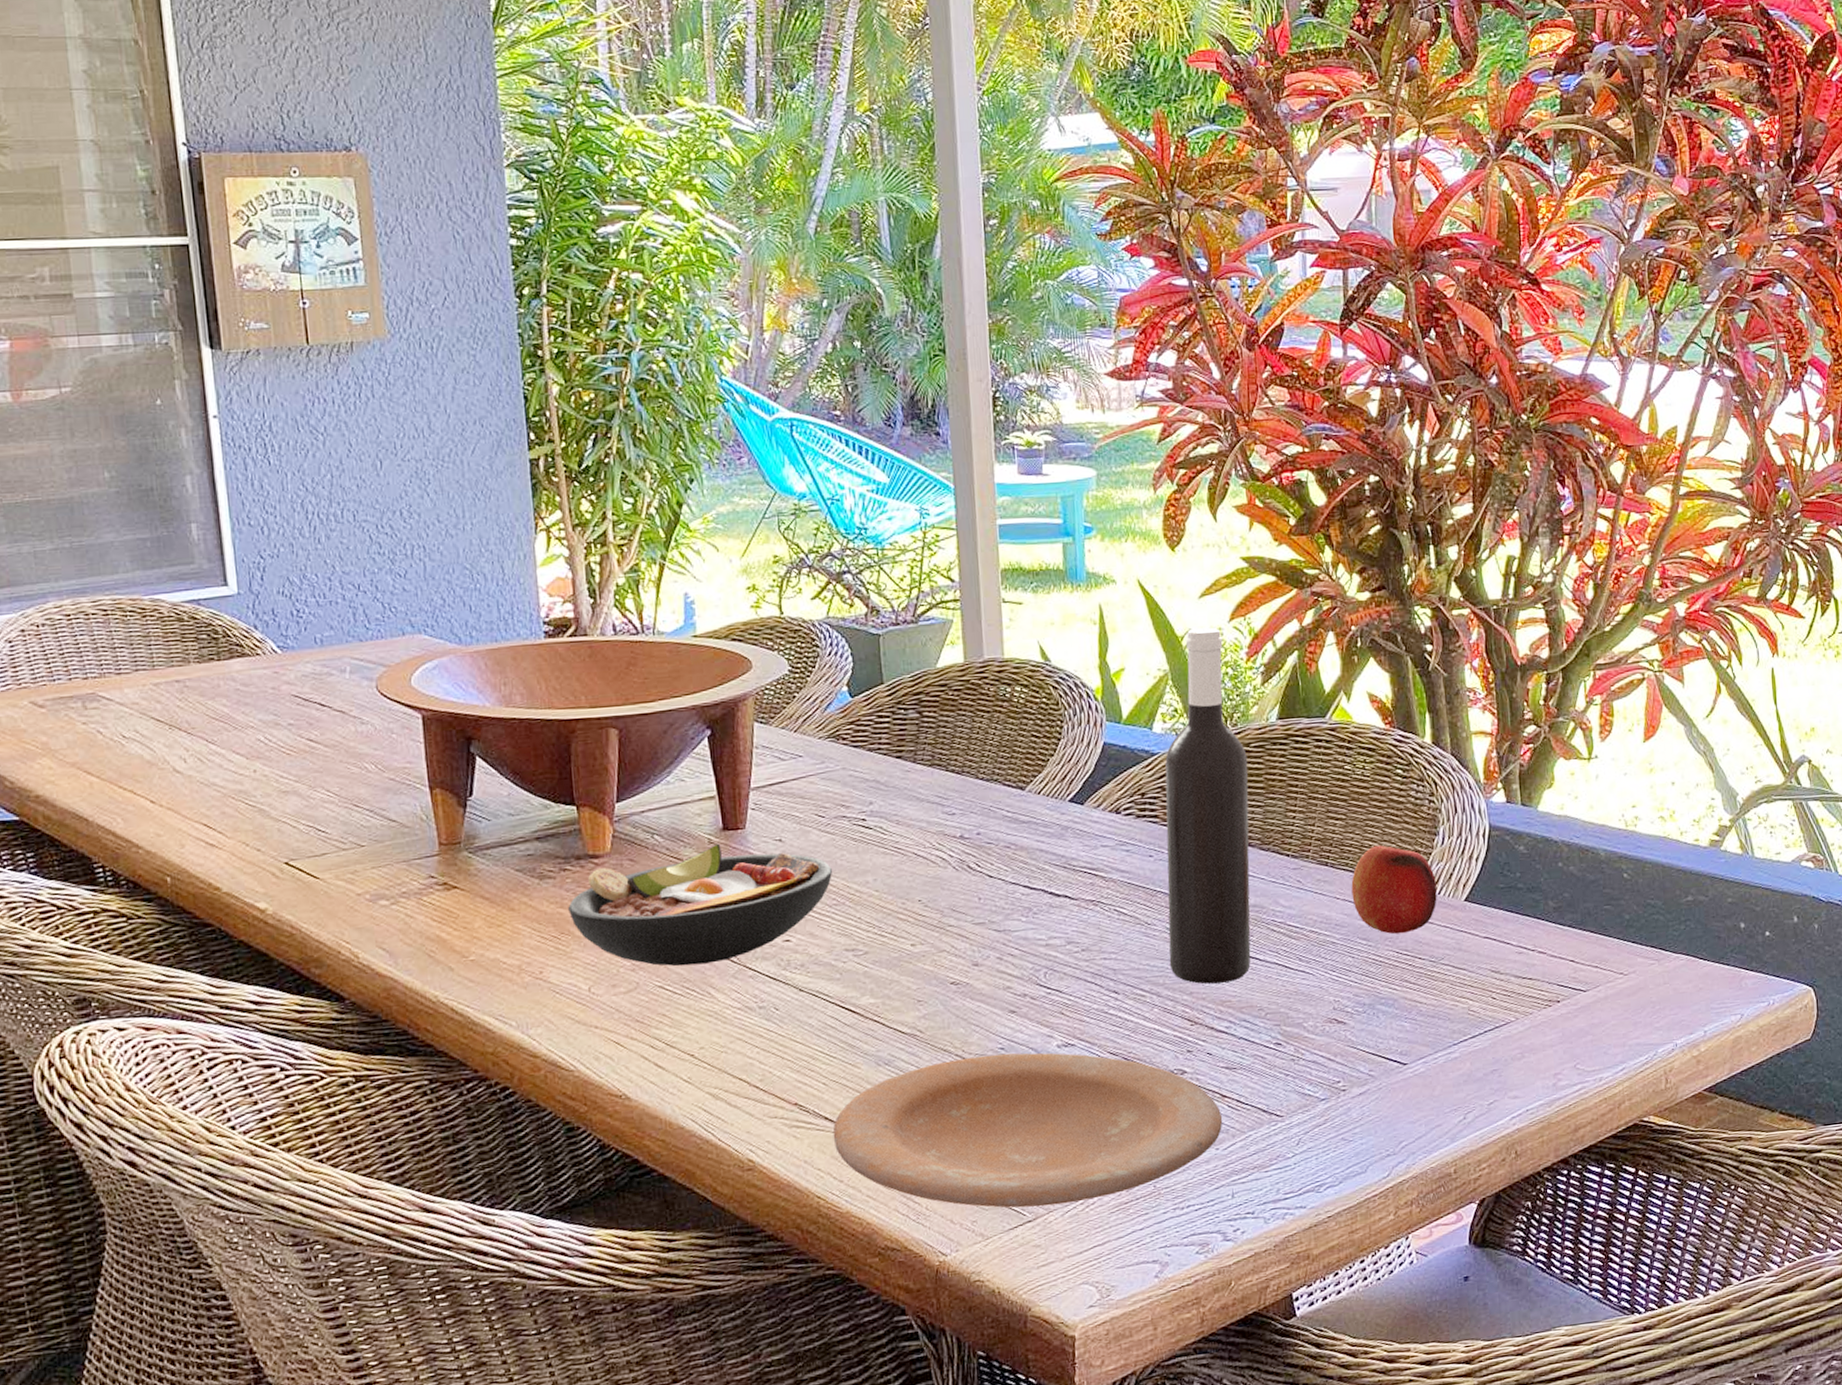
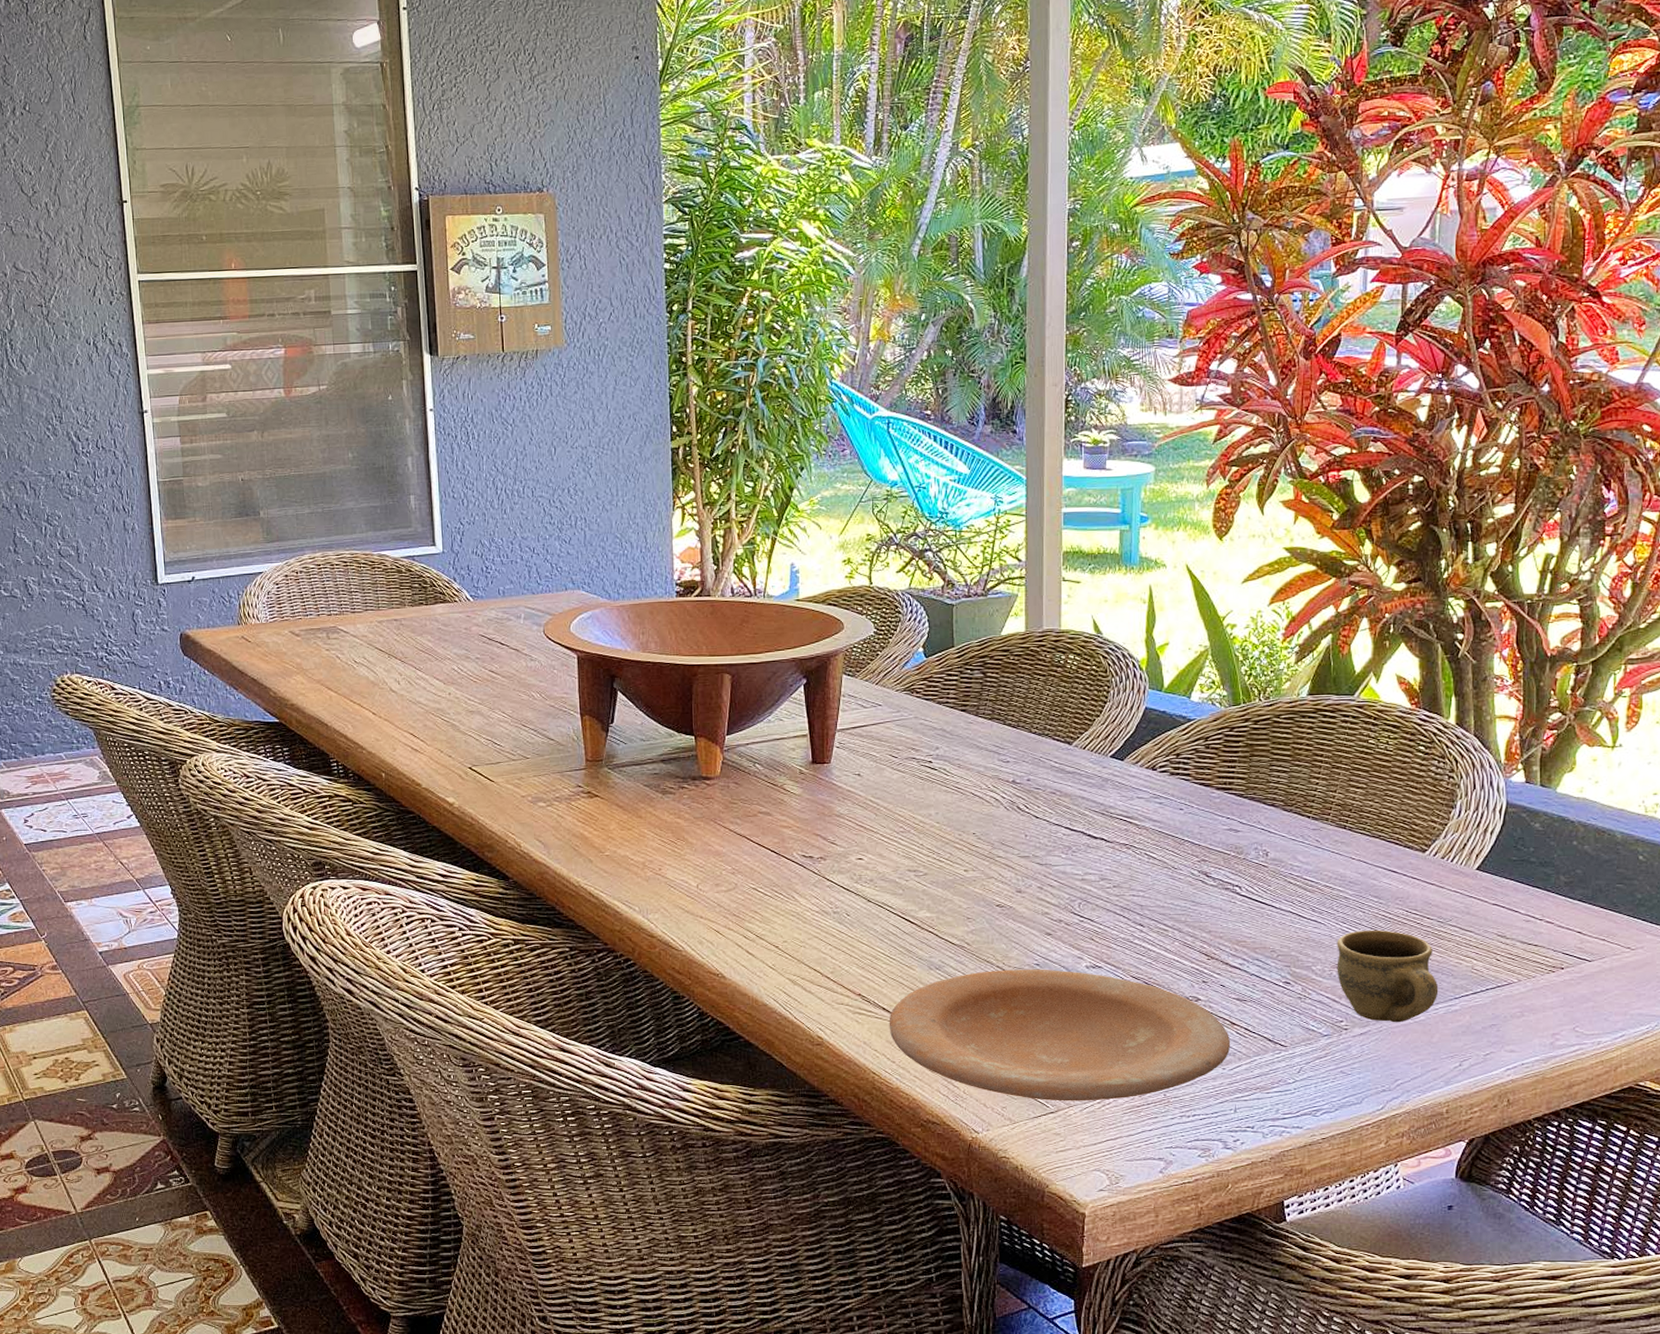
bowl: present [568,843,833,967] -> none [684,774,902,873]
wine bottle: present [1165,627,1251,984] -> none [1192,609,1277,926]
cup: none [1327,975,1436,1078] -> present [1337,929,1439,1023]
fruit: present [1351,845,1437,934] -> none [1367,813,1450,895]

